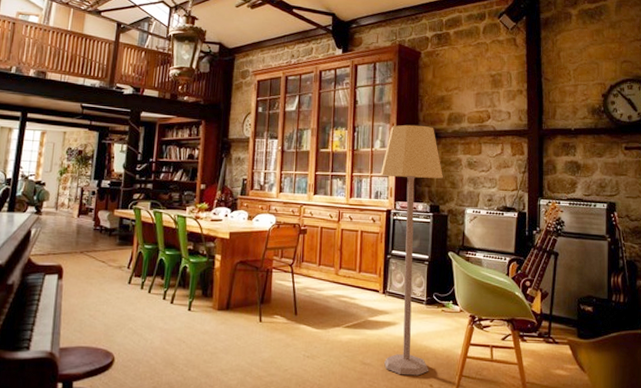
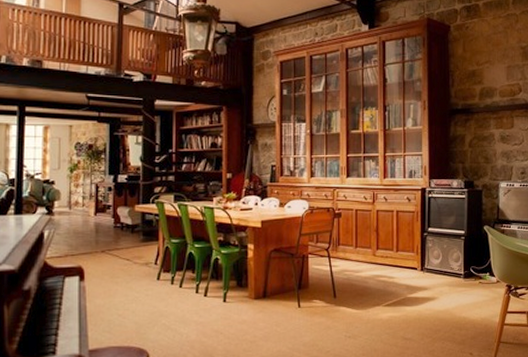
lamp: present [380,124,443,376] -> none [414,101,476,347]

